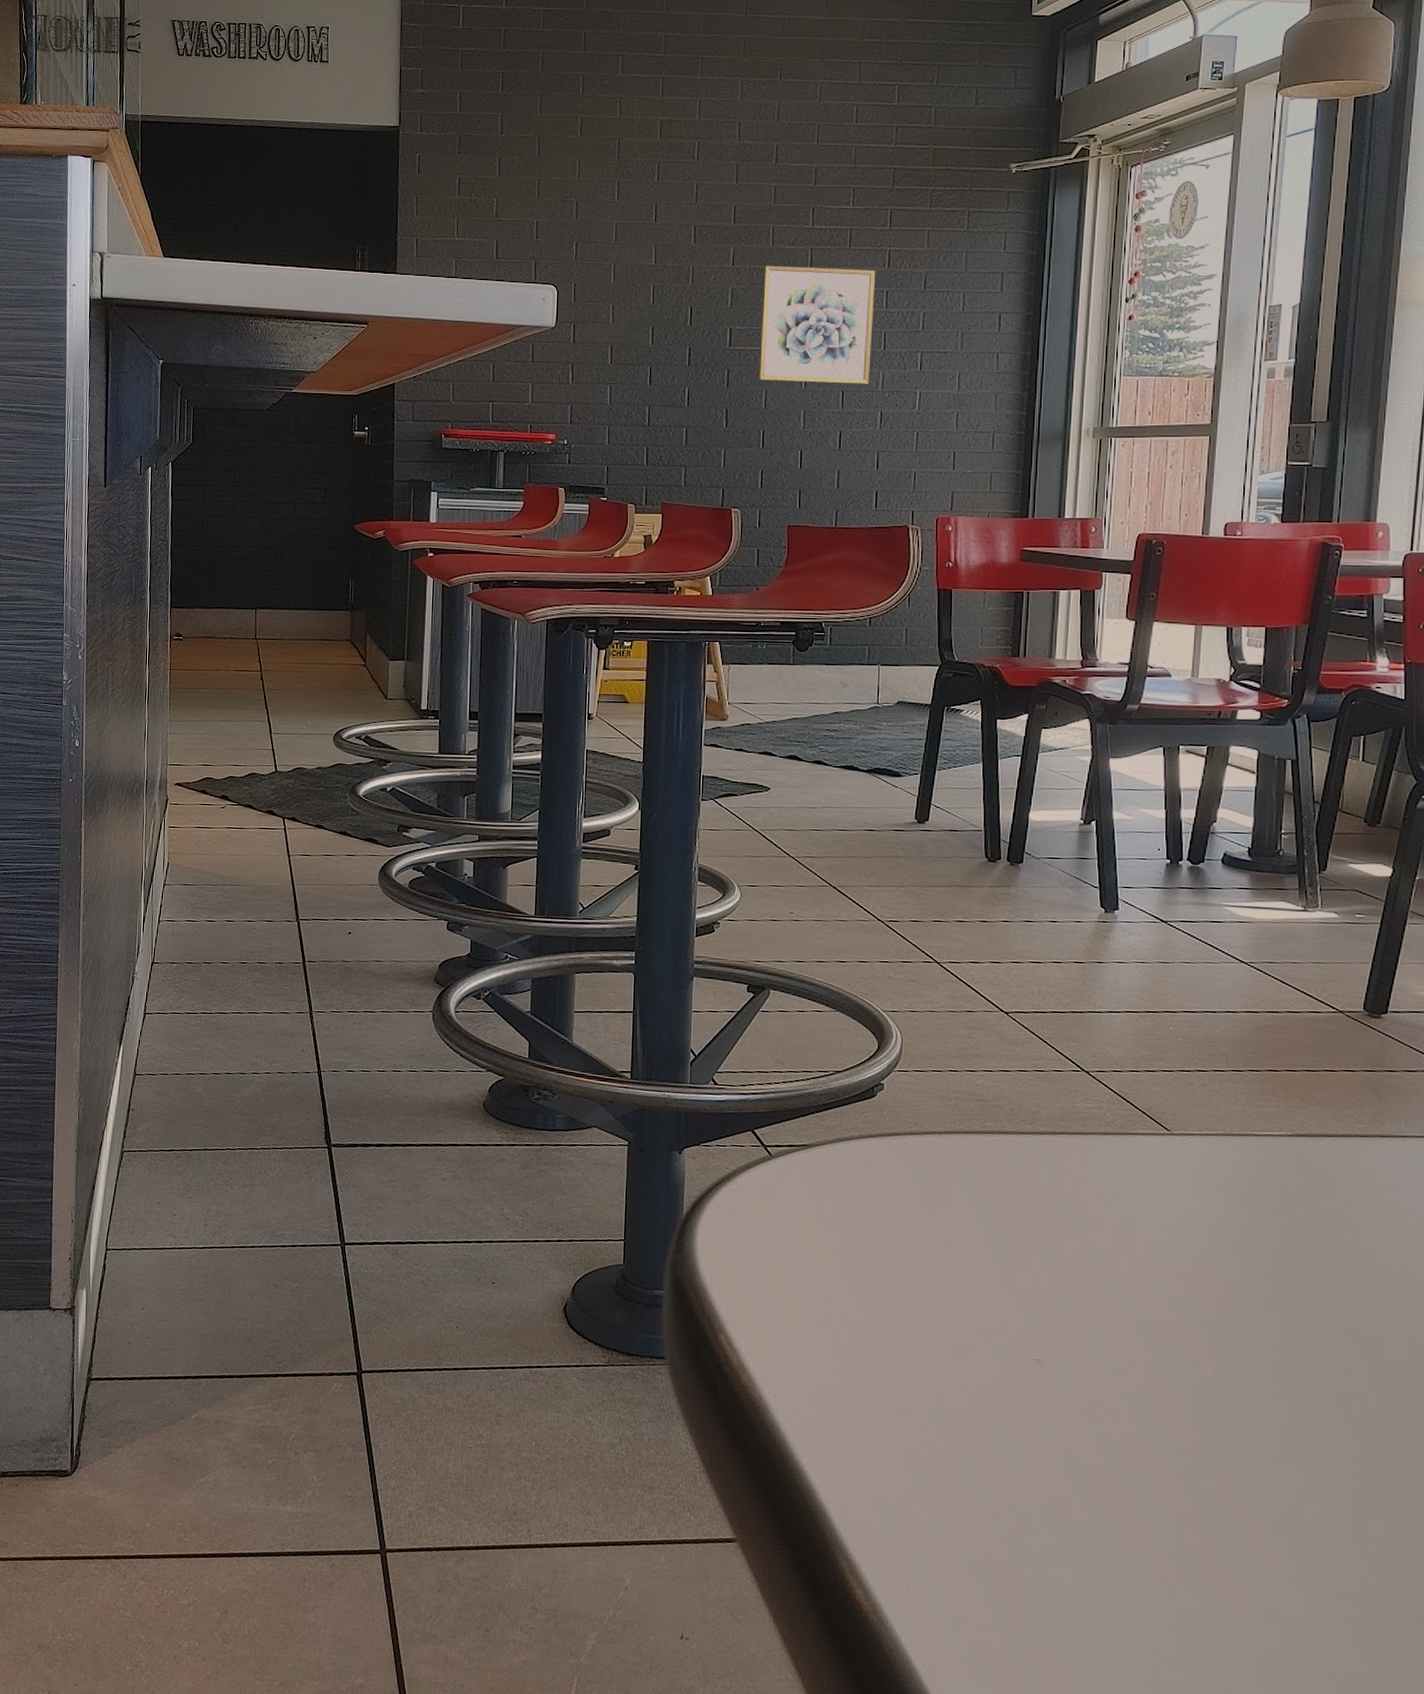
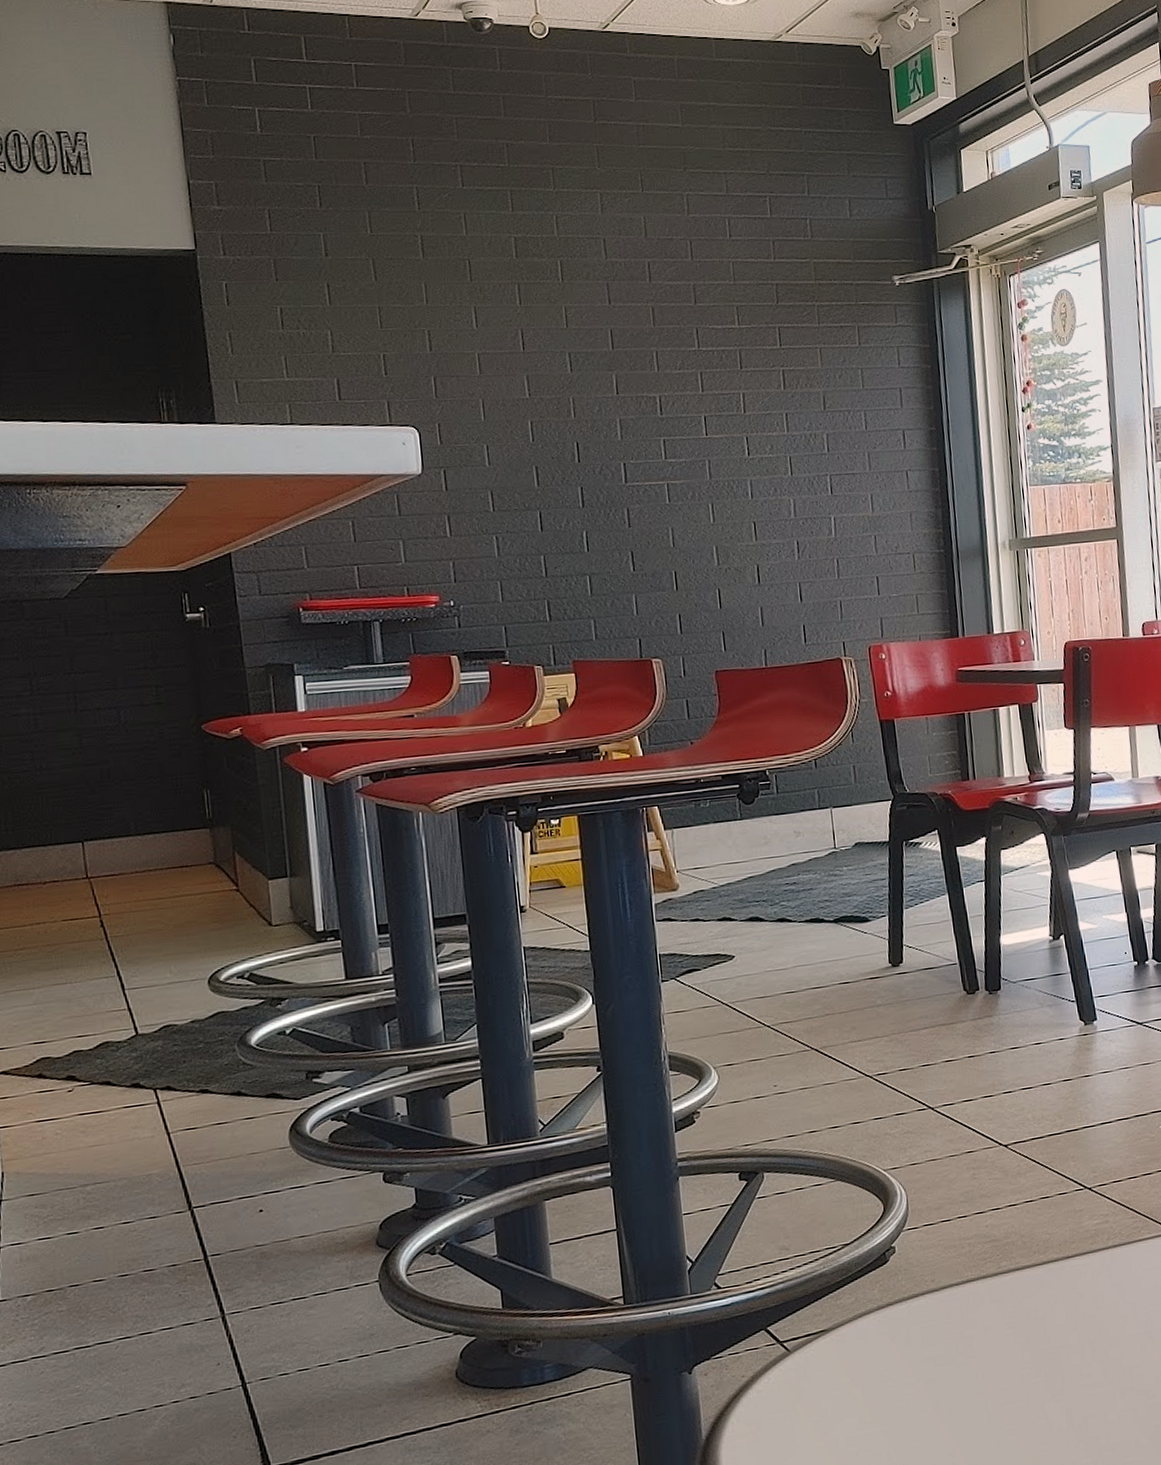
wall art: present [758,265,876,384] -> none [651,391,781,518]

